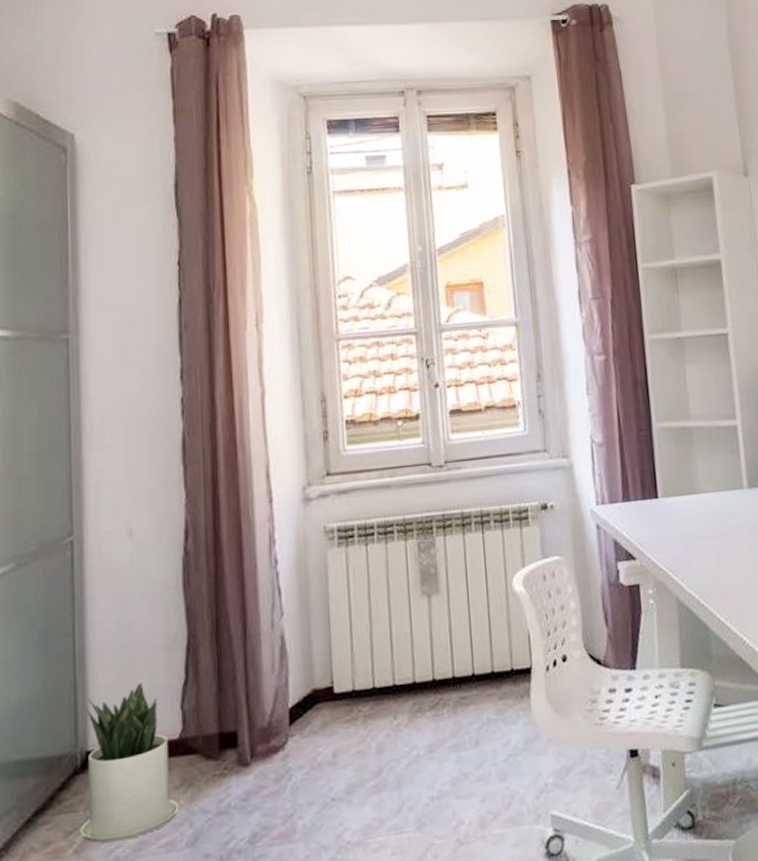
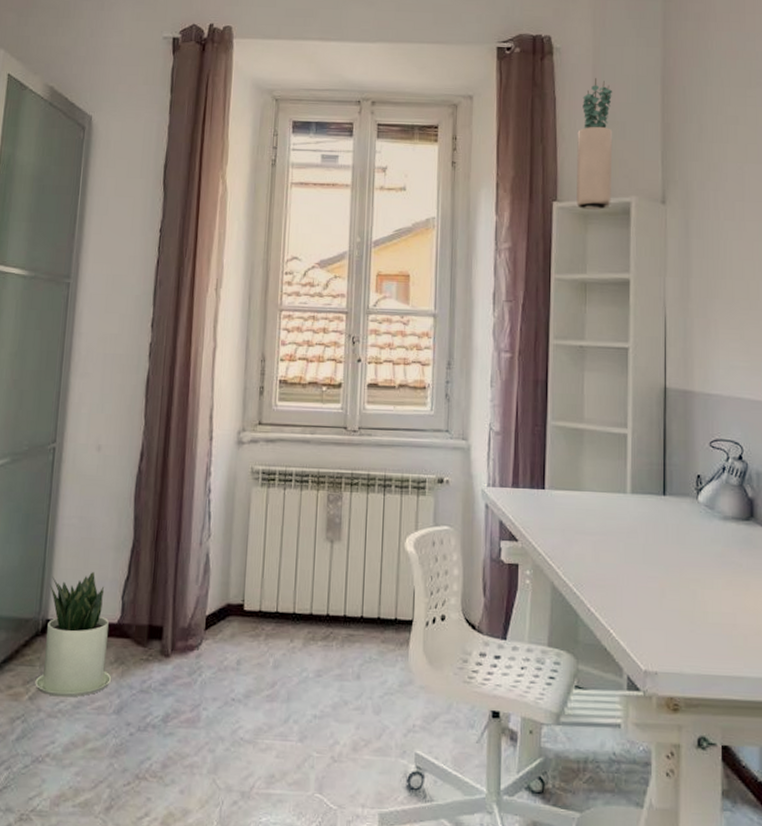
vase: none [648,47,692,190] -> present [576,78,613,210]

